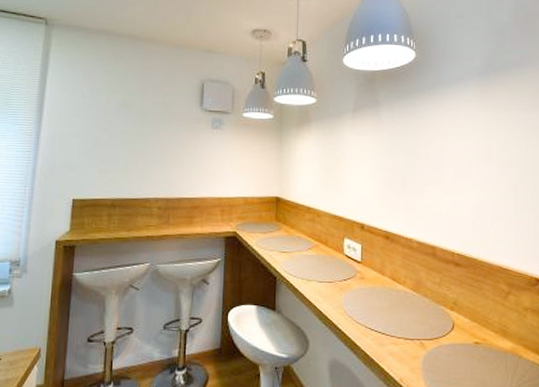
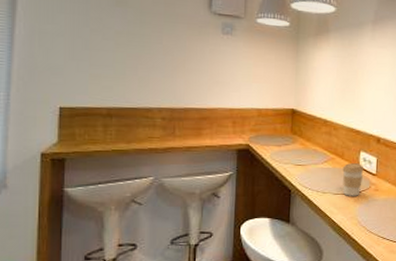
coffee cup: none [327,250,349,284] -> present [342,163,364,196]

